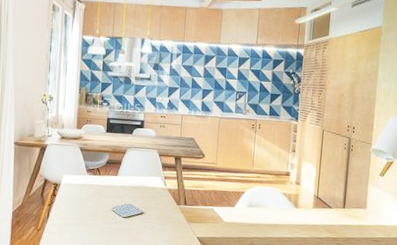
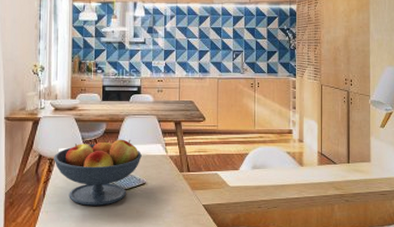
fruit bowl: none [58,169,141,231] -> present [54,139,142,206]

